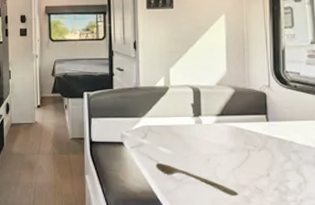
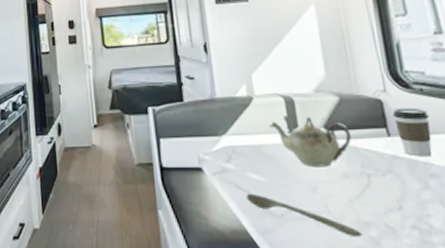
teapot: none [179,104,240,144] -> present [269,116,352,167]
coffee cup: none [273,100,298,137] -> present [392,107,433,157]

